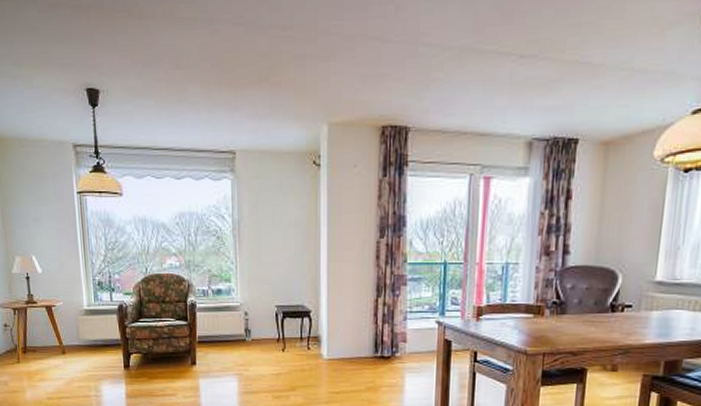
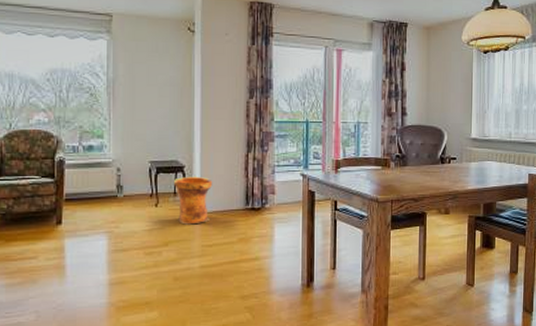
woven basket: none [301,321,340,371] -> present [174,176,213,225]

